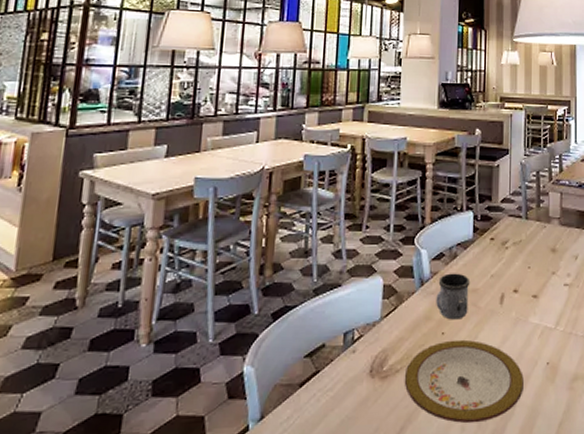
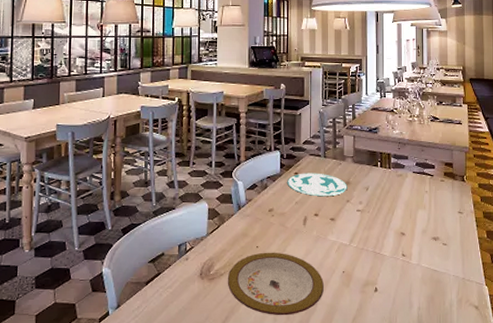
mug: present [436,273,470,320] -> none [251,200,279,237]
plate: none [481,238,553,268] -> present [287,173,347,197]

